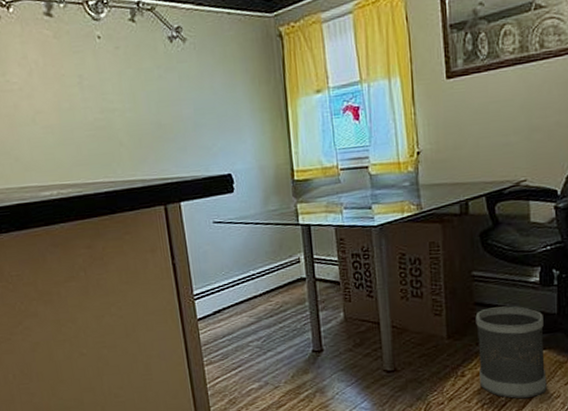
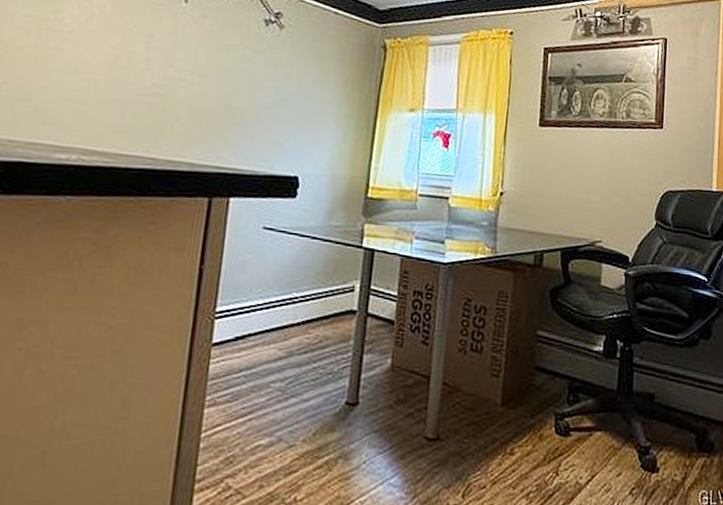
wastebasket: present [475,306,547,399] -> none [529,375,603,489]

